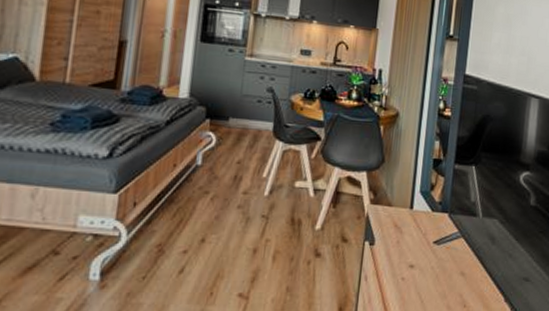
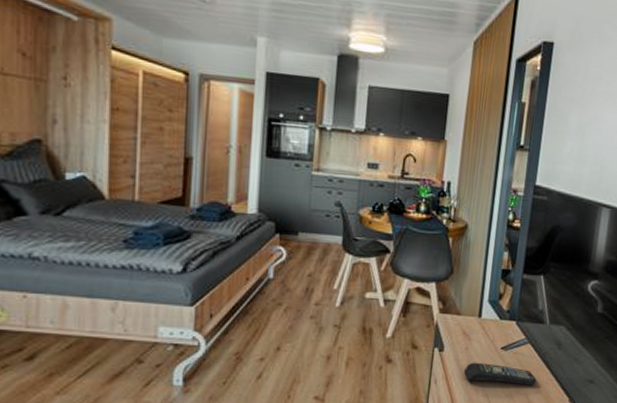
remote control: none [395,257,472,284] -> present [464,362,538,386]

